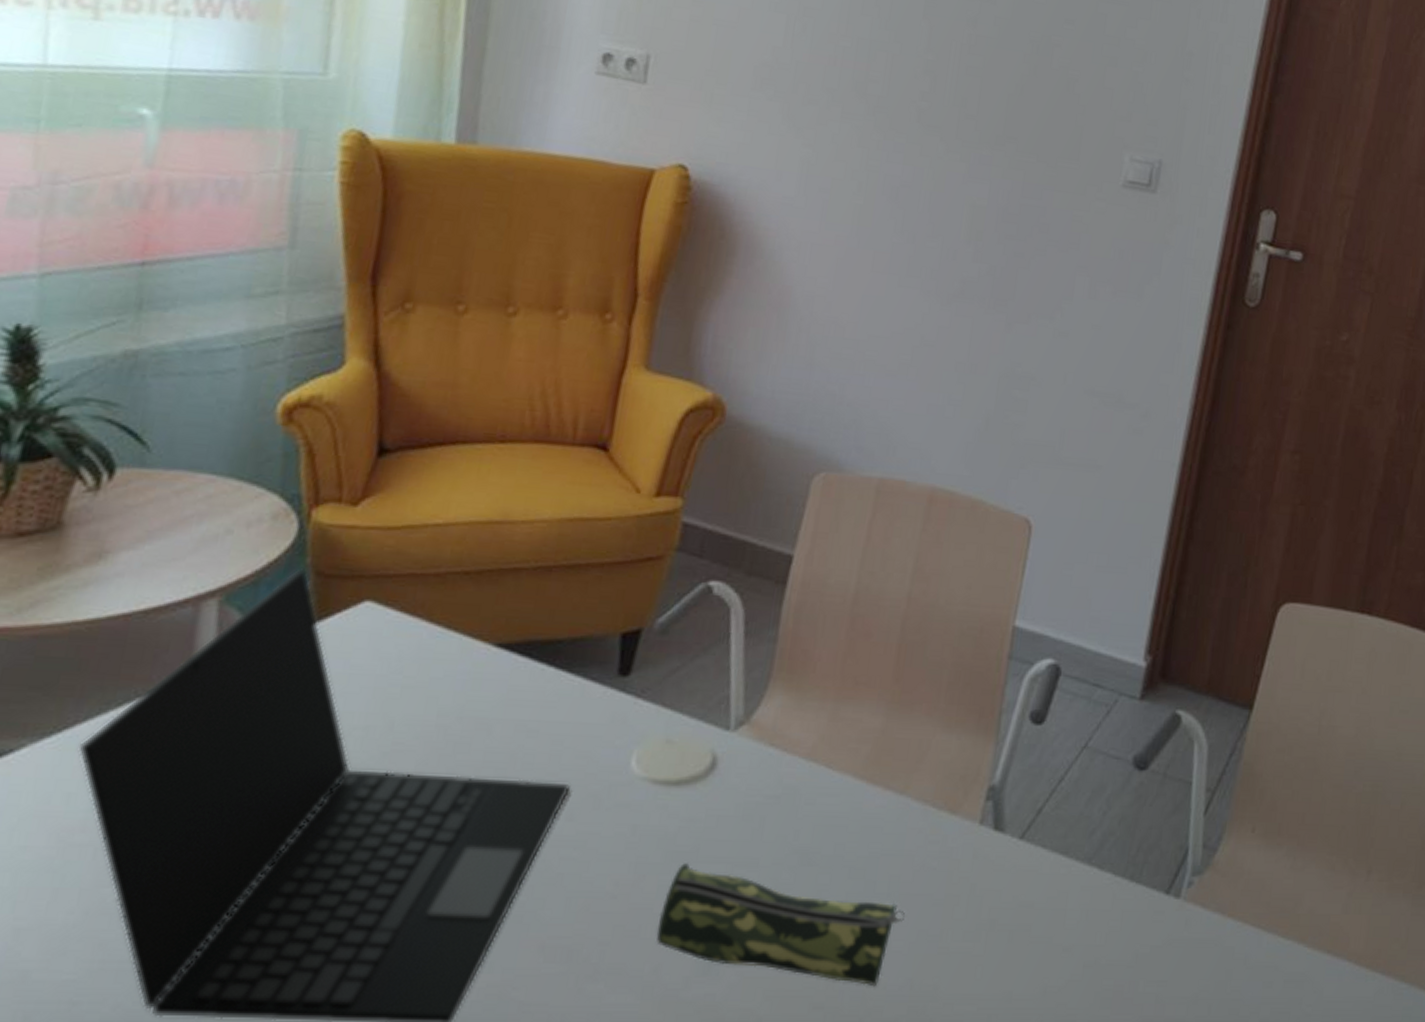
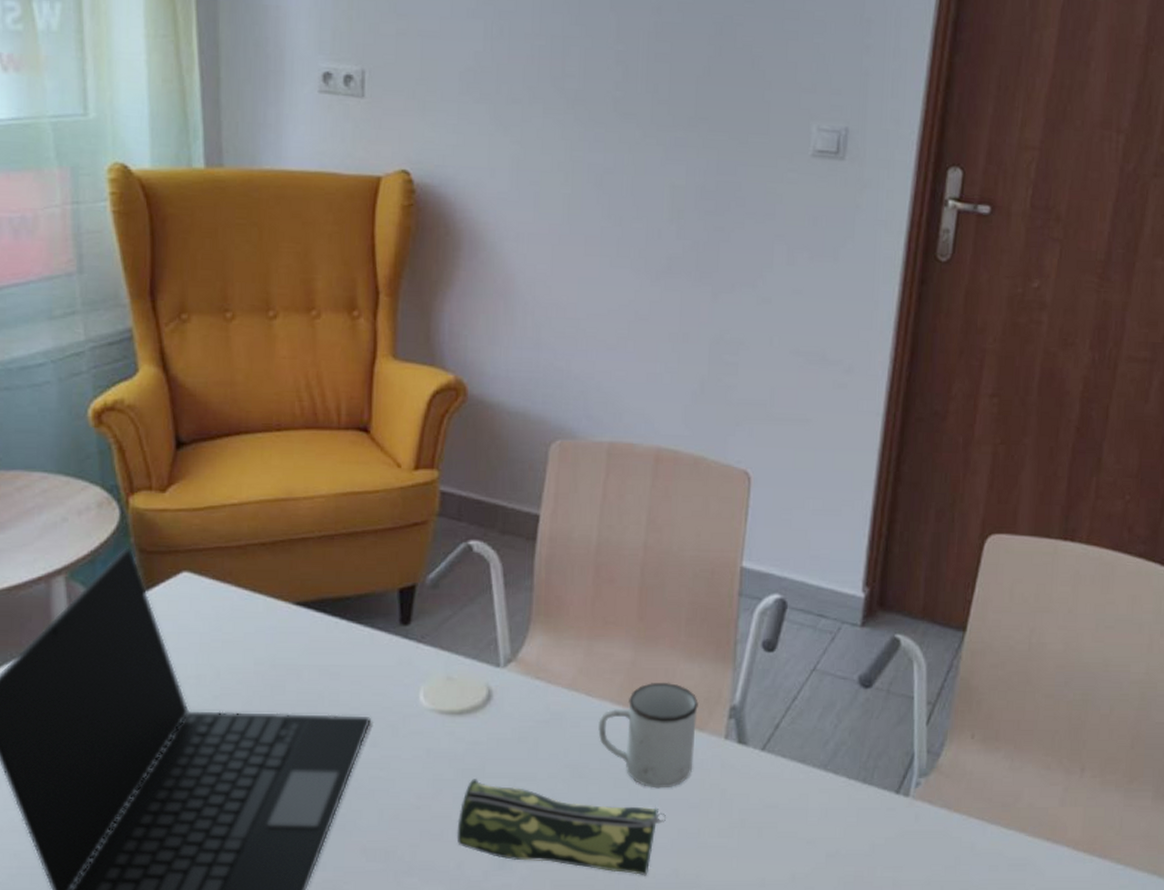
mug: none [835,755,953,881] -> present [597,682,698,789]

